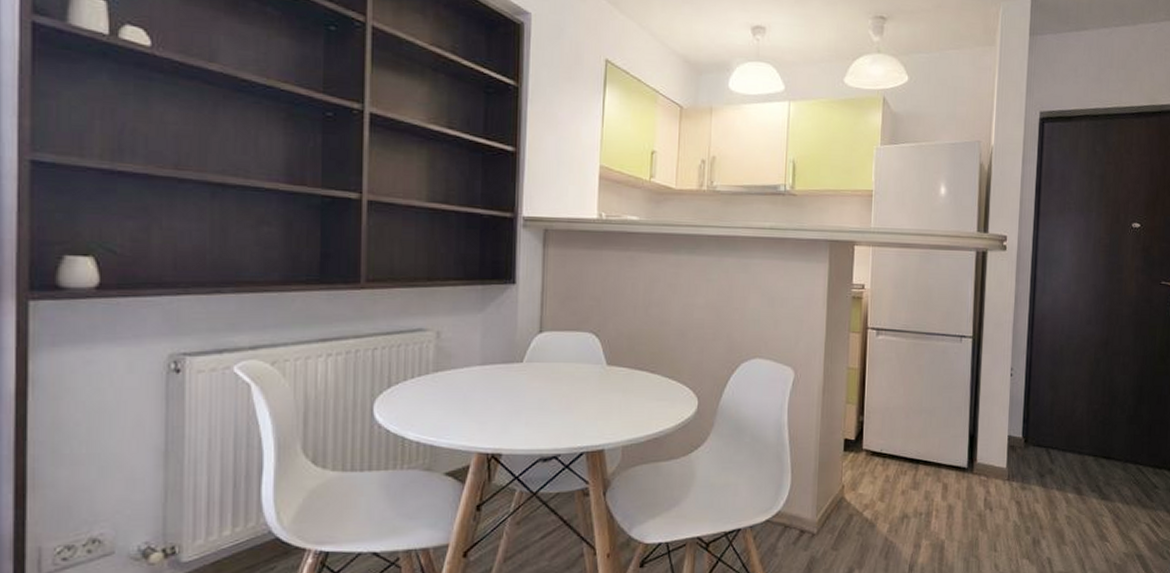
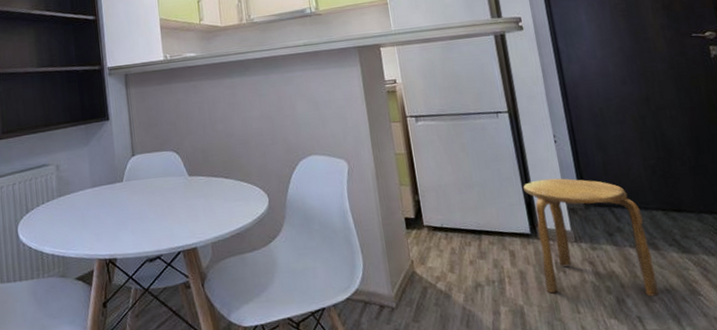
stool: none [970,413,1075,540] -> present [523,178,659,297]

